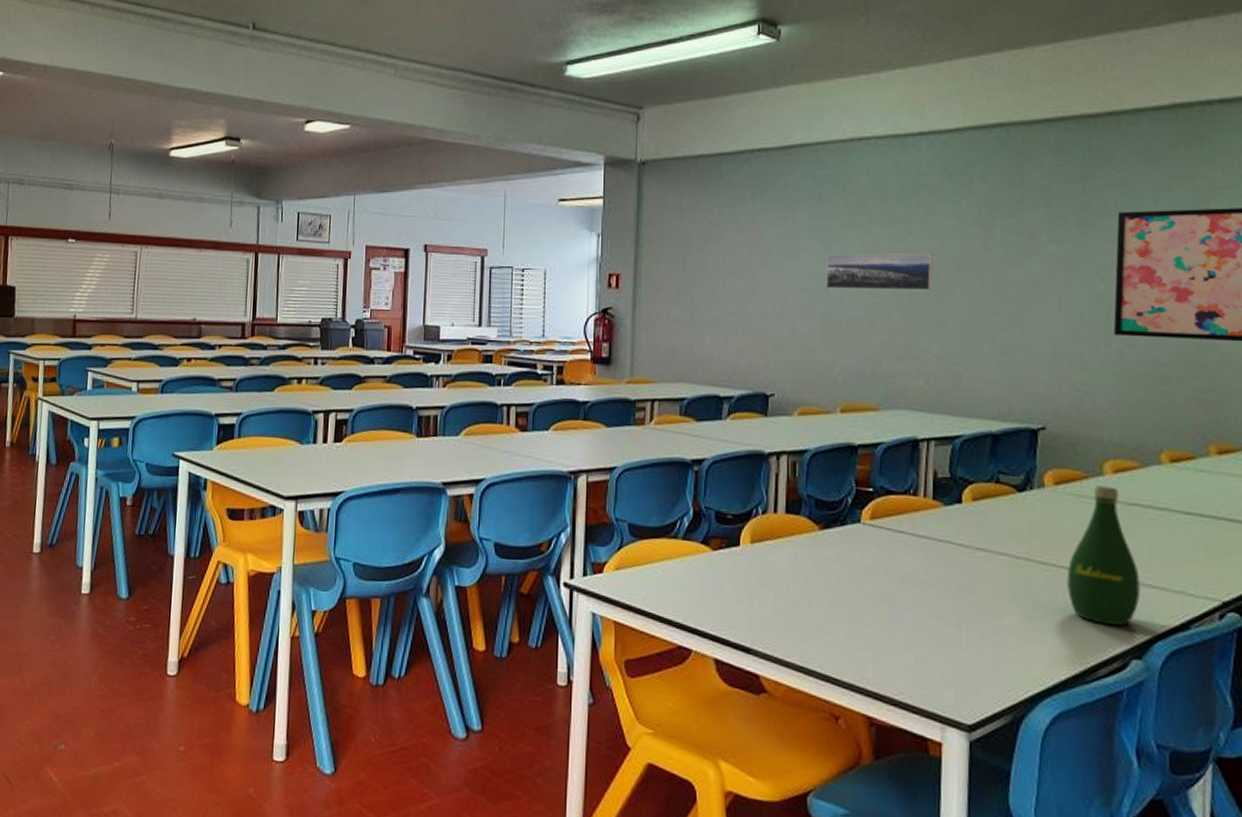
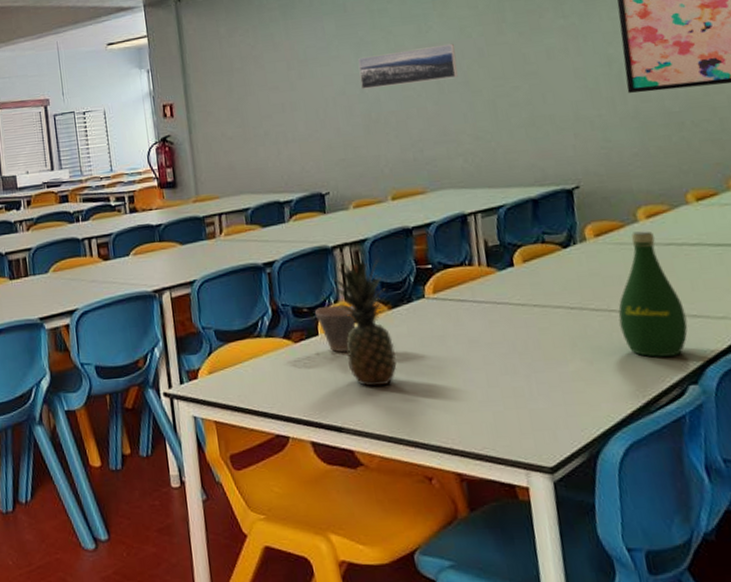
cup: none [740,516,783,567] -> present [315,305,356,352]
fruit: none [763,466,821,611] -> present [333,255,397,387]

